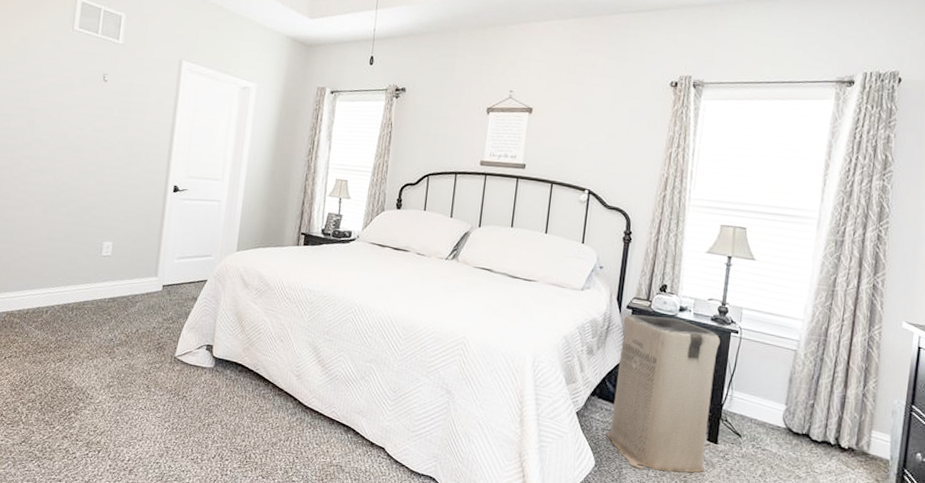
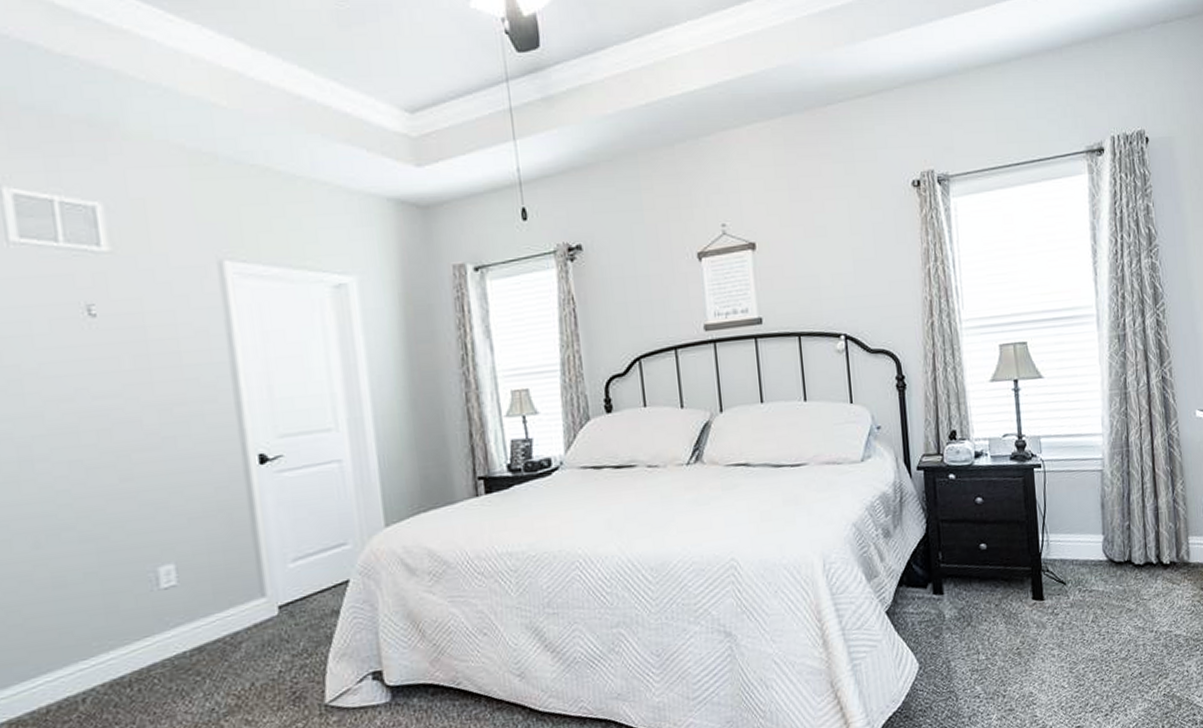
laundry basket: present [606,314,720,473] -> none [916,467,1036,656]

